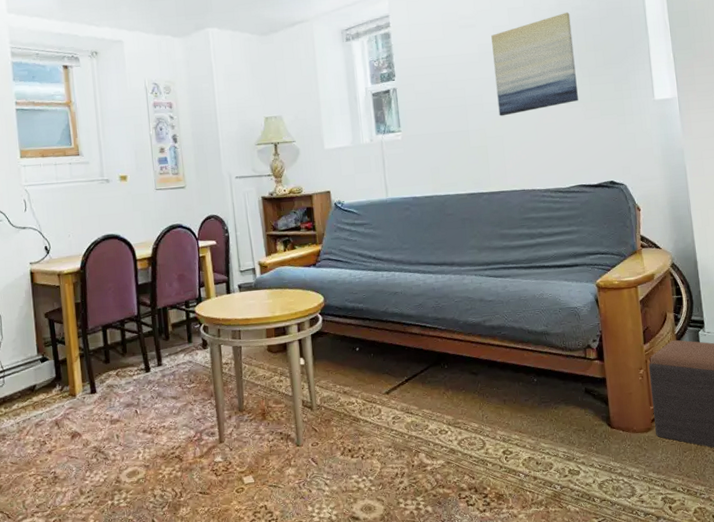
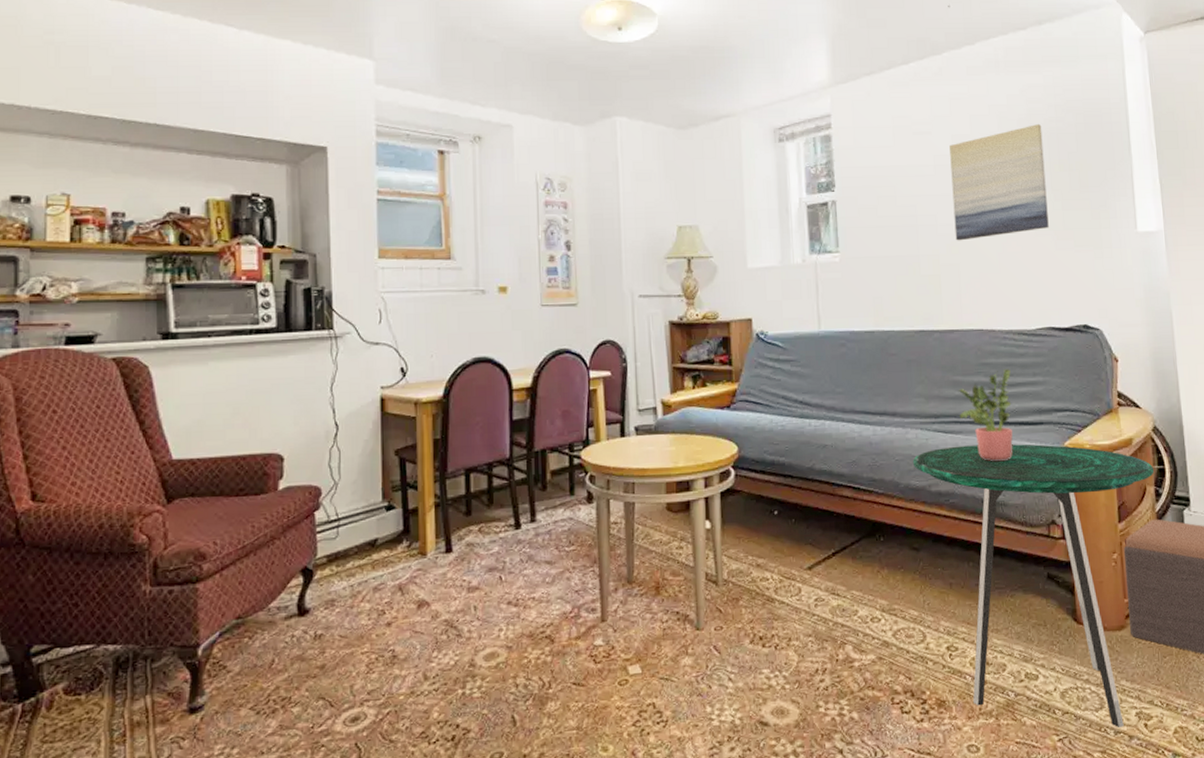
side table: none [469,283,674,511] -> present [912,444,1155,728]
potted plant: none [505,222,553,299] -> present [958,369,1013,462]

